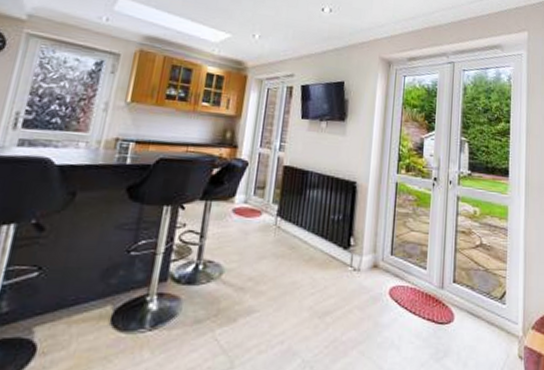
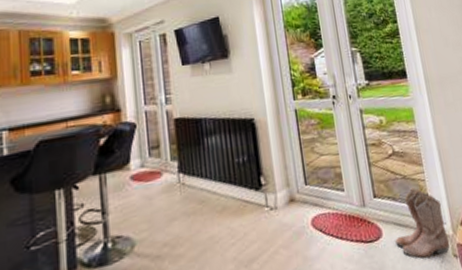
boots: none [465,282,518,353] -> present [395,187,450,259]

